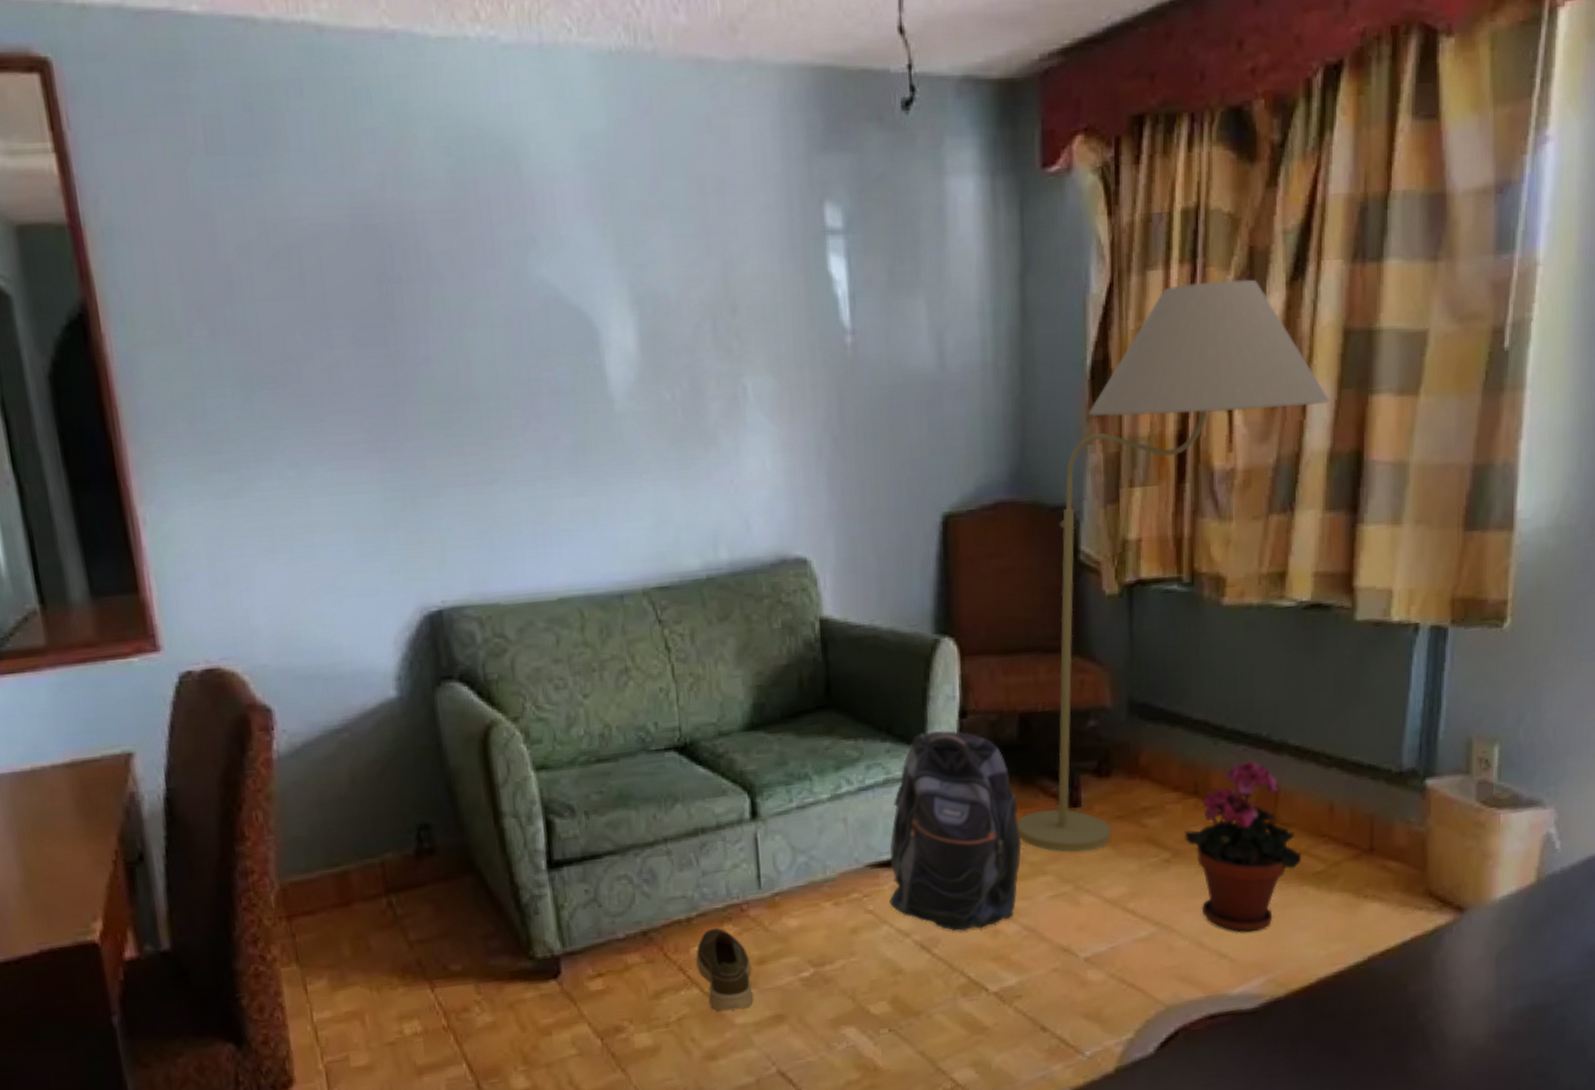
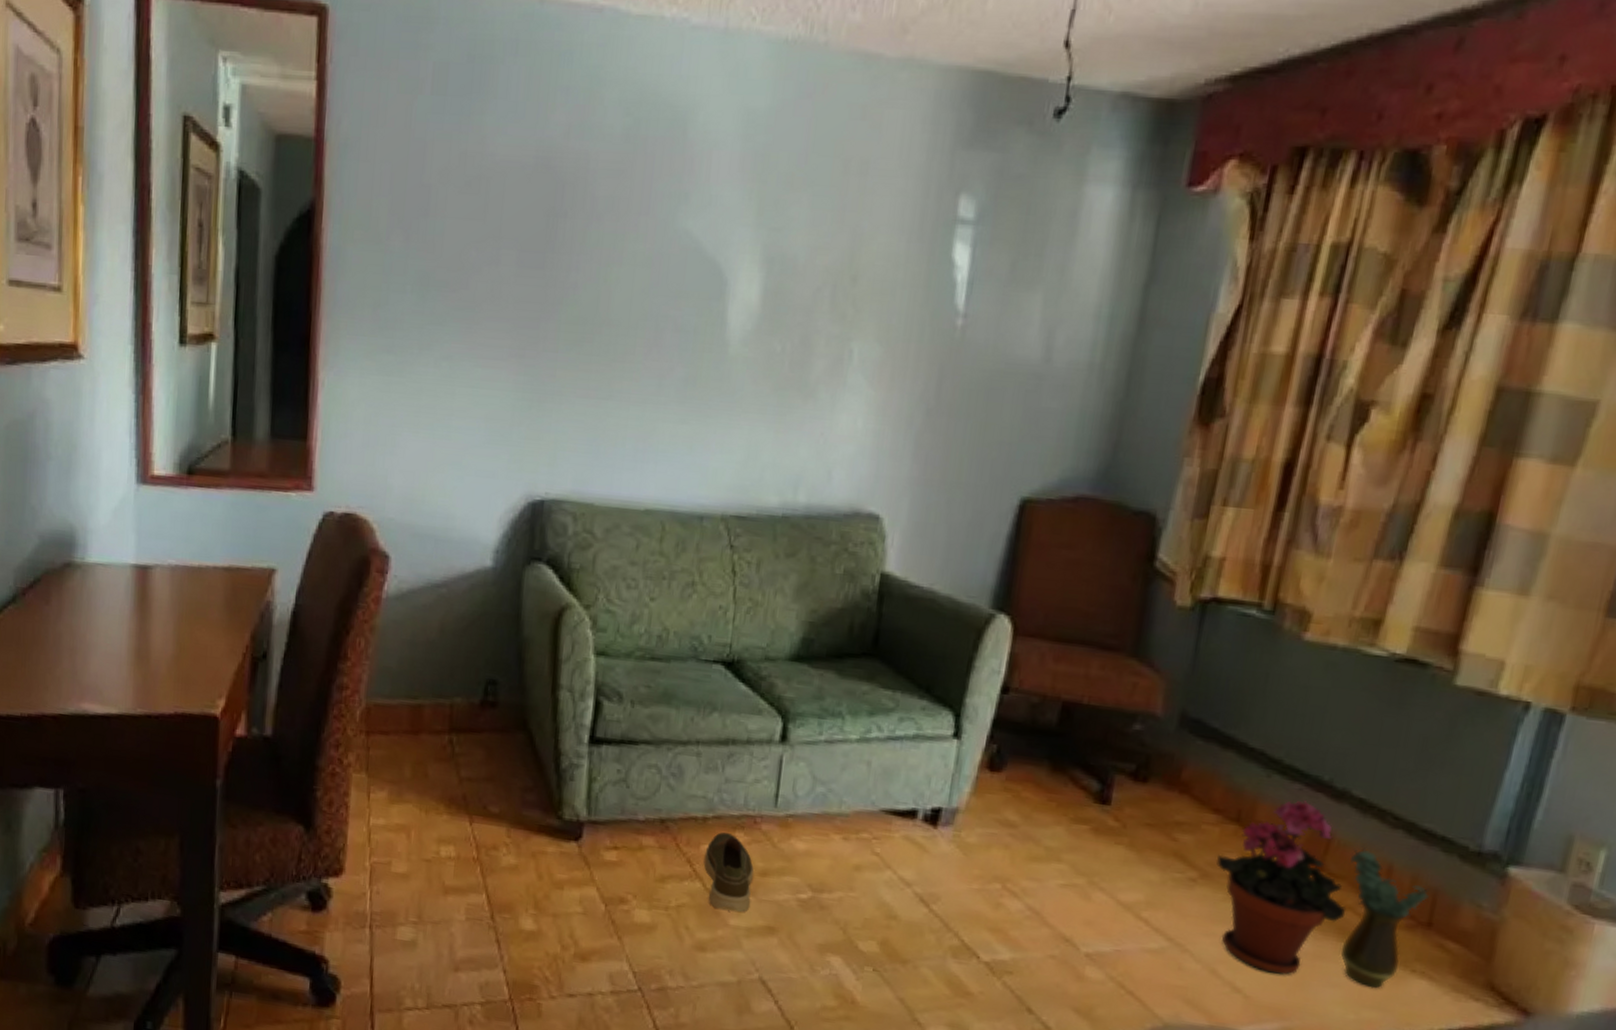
backpack: present [889,730,1022,931] -> none [897,699,1045,898]
floor lamp: present [1016,279,1330,853] -> none [1039,316,1467,851]
vase: none [1298,789,1366,922] -> present [1339,845,1430,989]

